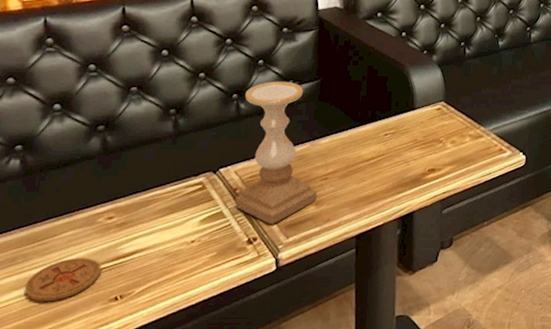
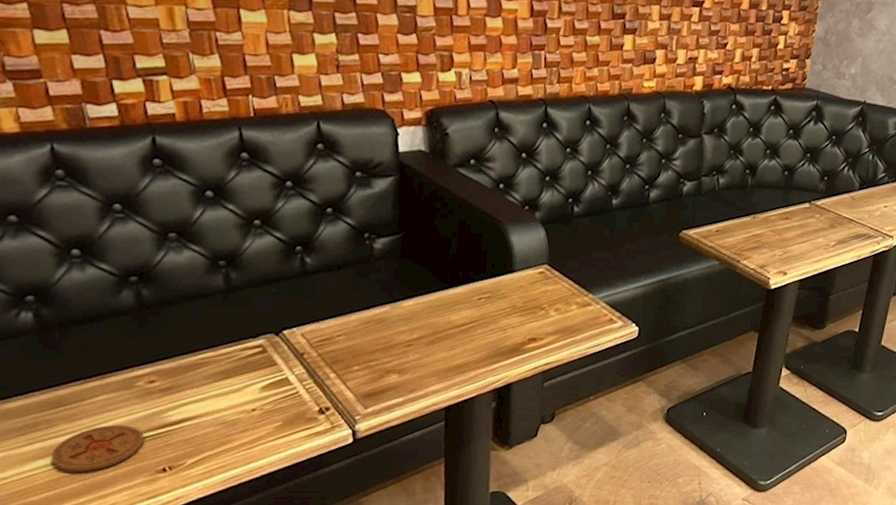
candle holder: present [235,81,317,224] -> none [302,233,400,393]

